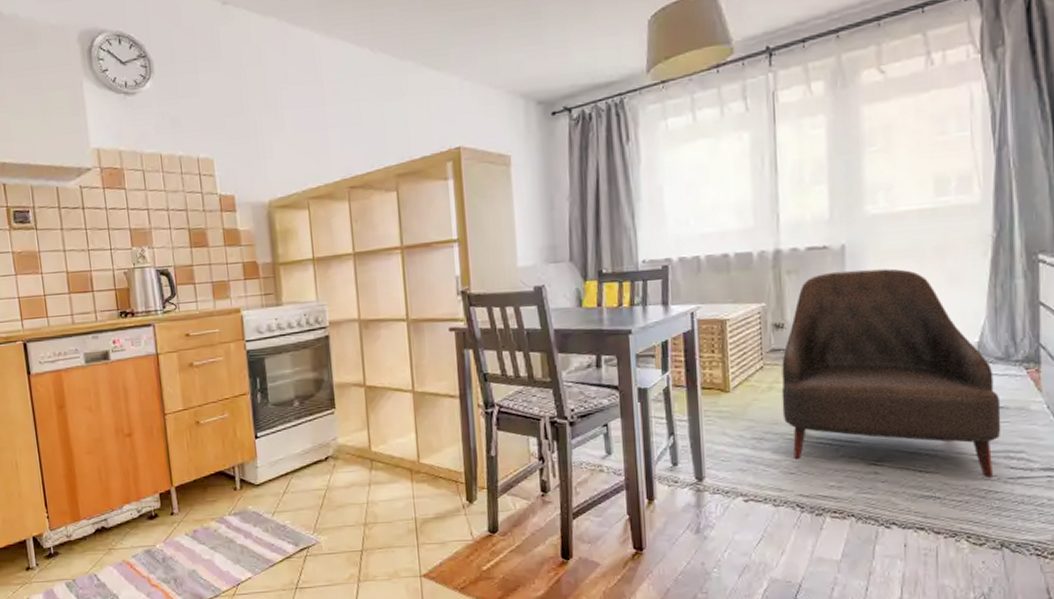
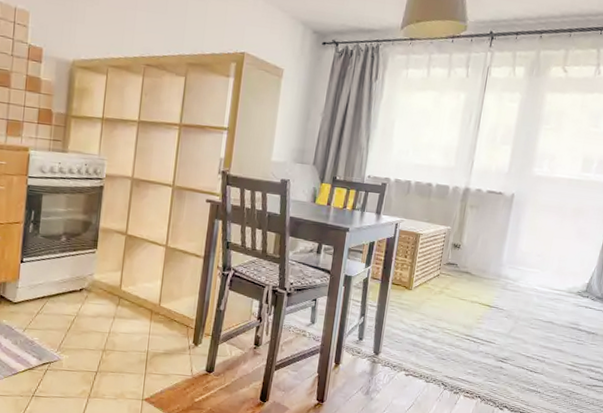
leather: present [781,268,1001,479] -> none [445,212,594,384]

